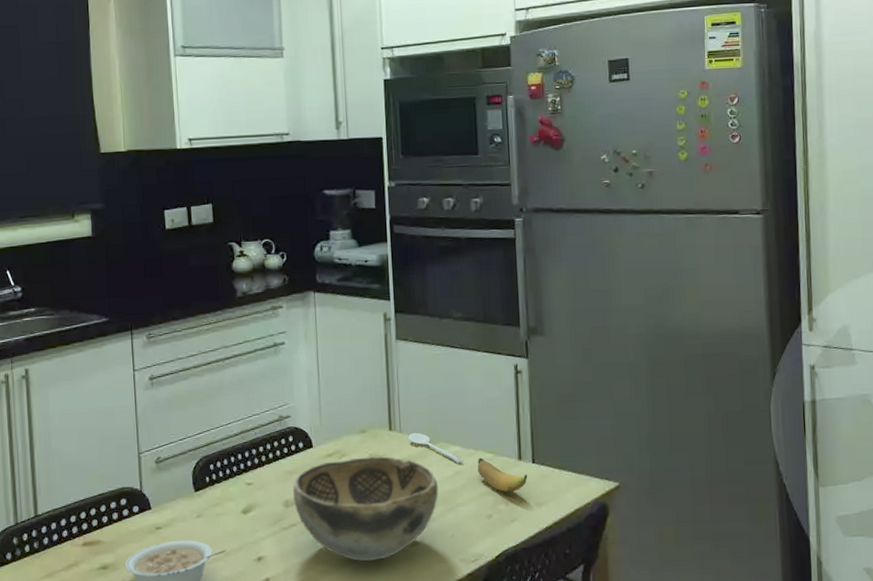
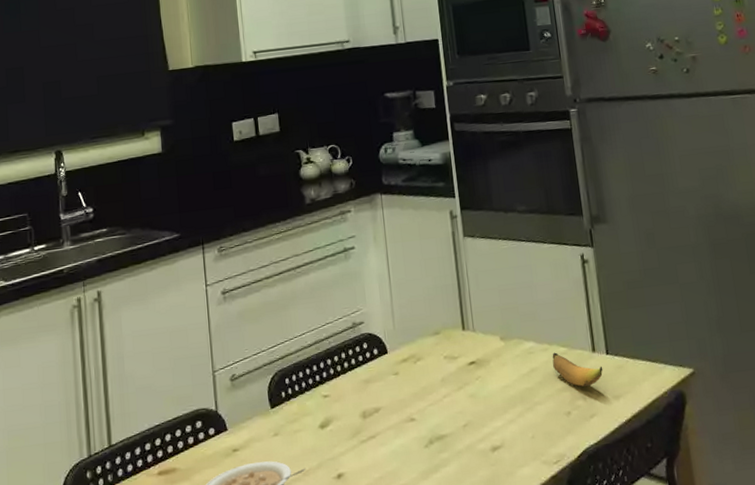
decorative bowl: present [292,455,439,562] -> none [369,357,516,471]
stirrer: present [408,432,463,464] -> none [481,330,537,360]

